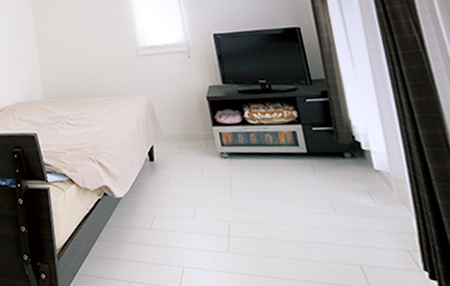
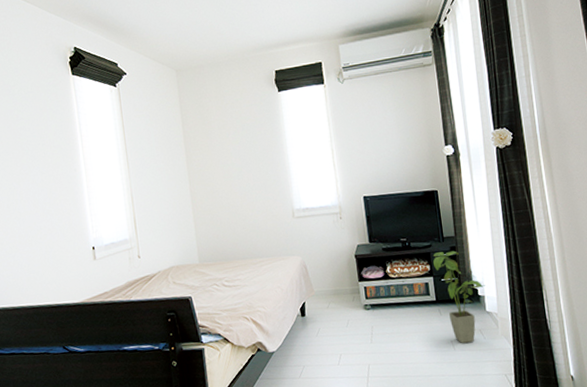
house plant: none [299,95,370,206] -> present [433,250,485,343]

